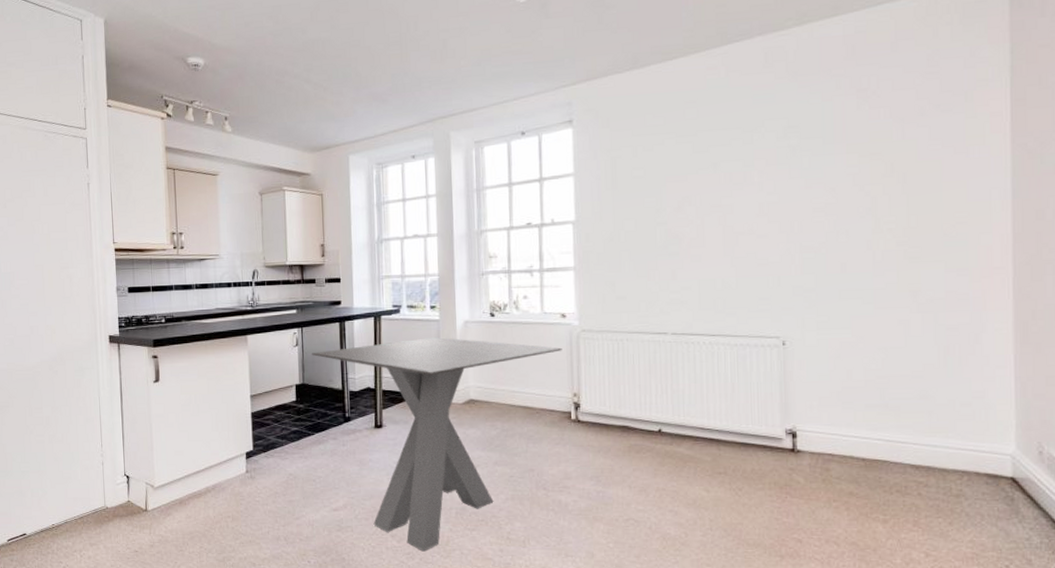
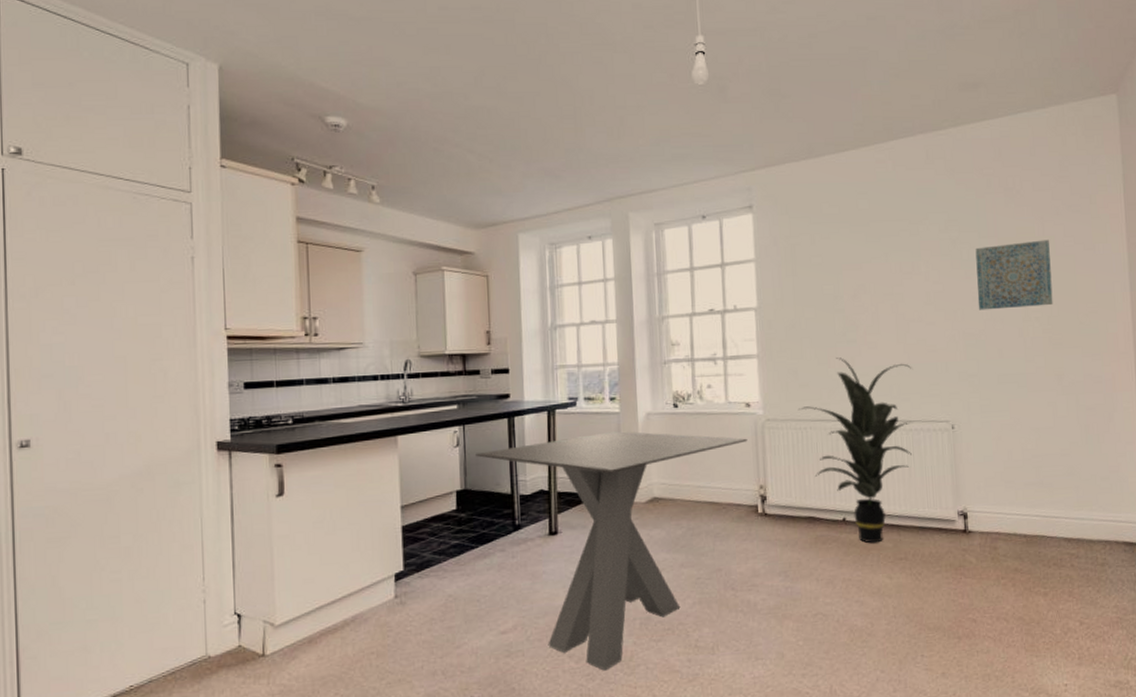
indoor plant: none [615,270,740,456] -> present [799,357,912,543]
wall art: none [818,143,911,222] -> present [975,239,1053,310]

